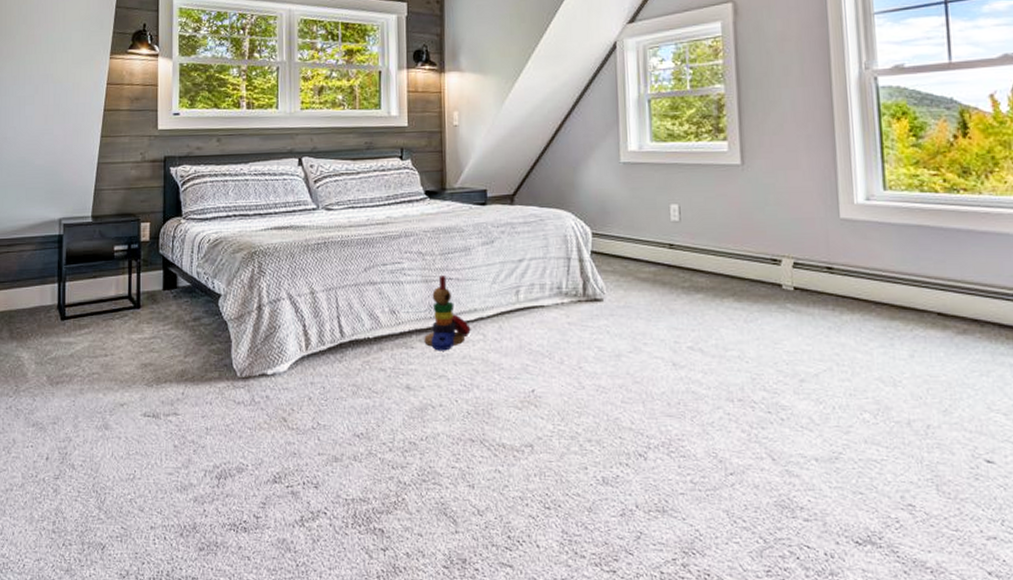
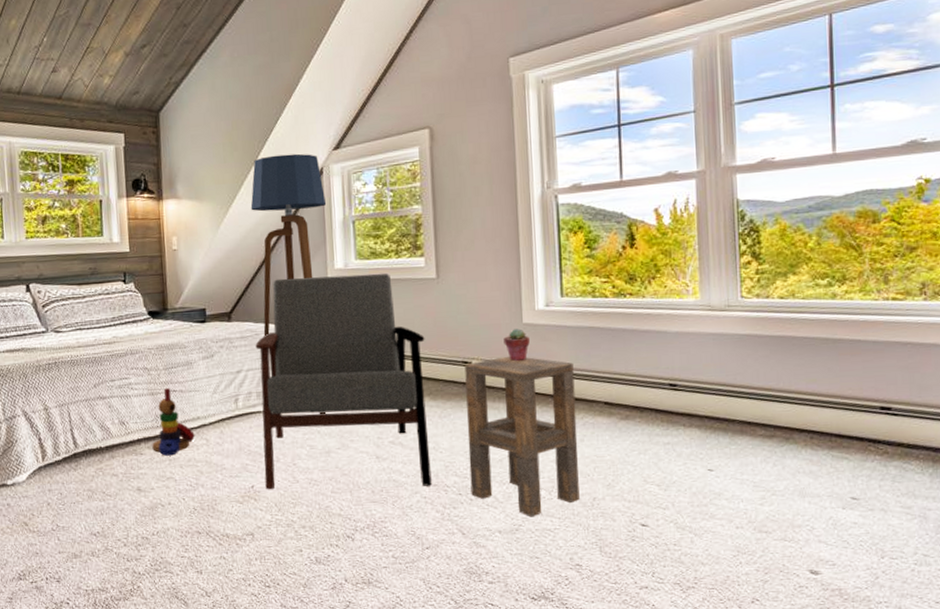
floor lamp: none [538,26,620,313] -> present [250,153,327,415]
armchair: none [539,157,737,401] -> present [255,273,432,490]
side table: none [773,254,911,444] -> present [464,356,580,517]
potted succulent: none [818,224,848,262] -> present [503,329,530,362]

